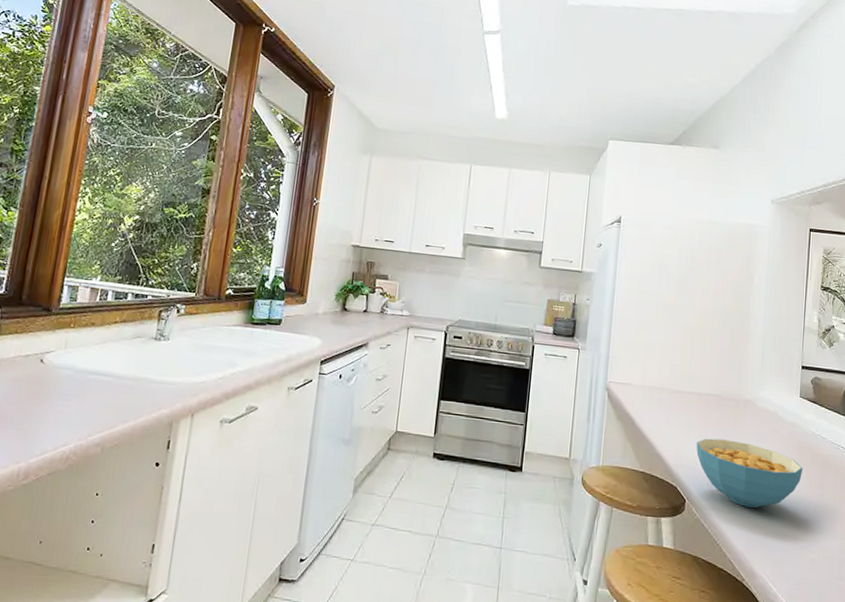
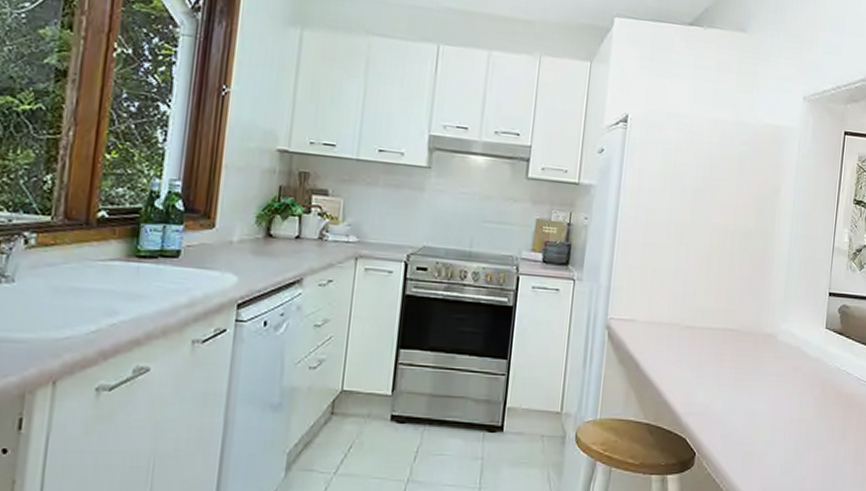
cereal bowl: present [696,438,803,509] -> none [709,380,825,458]

